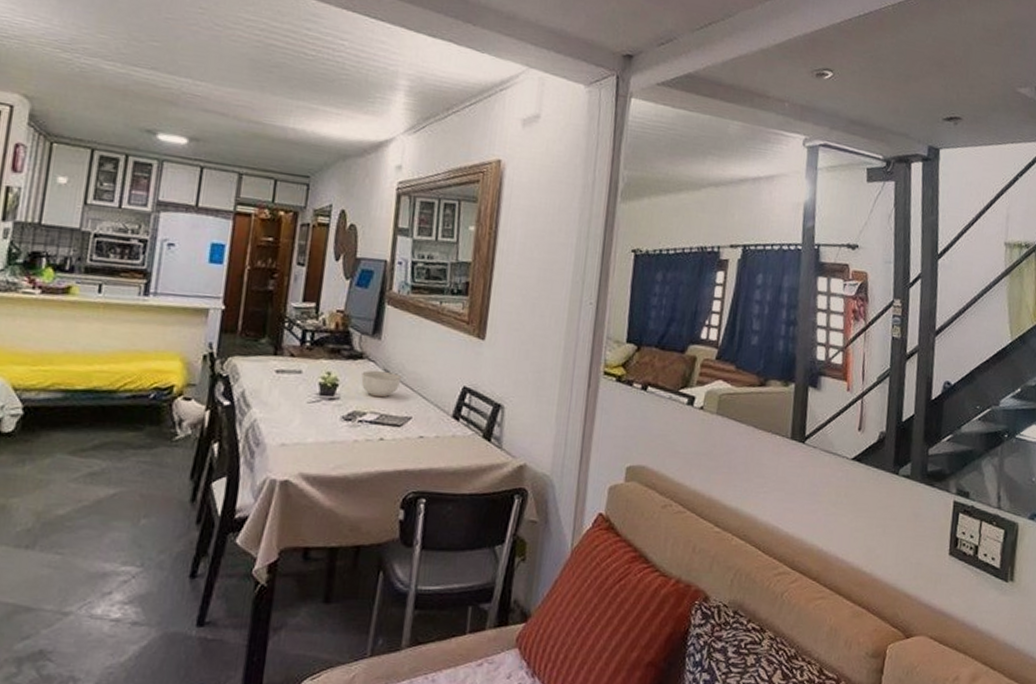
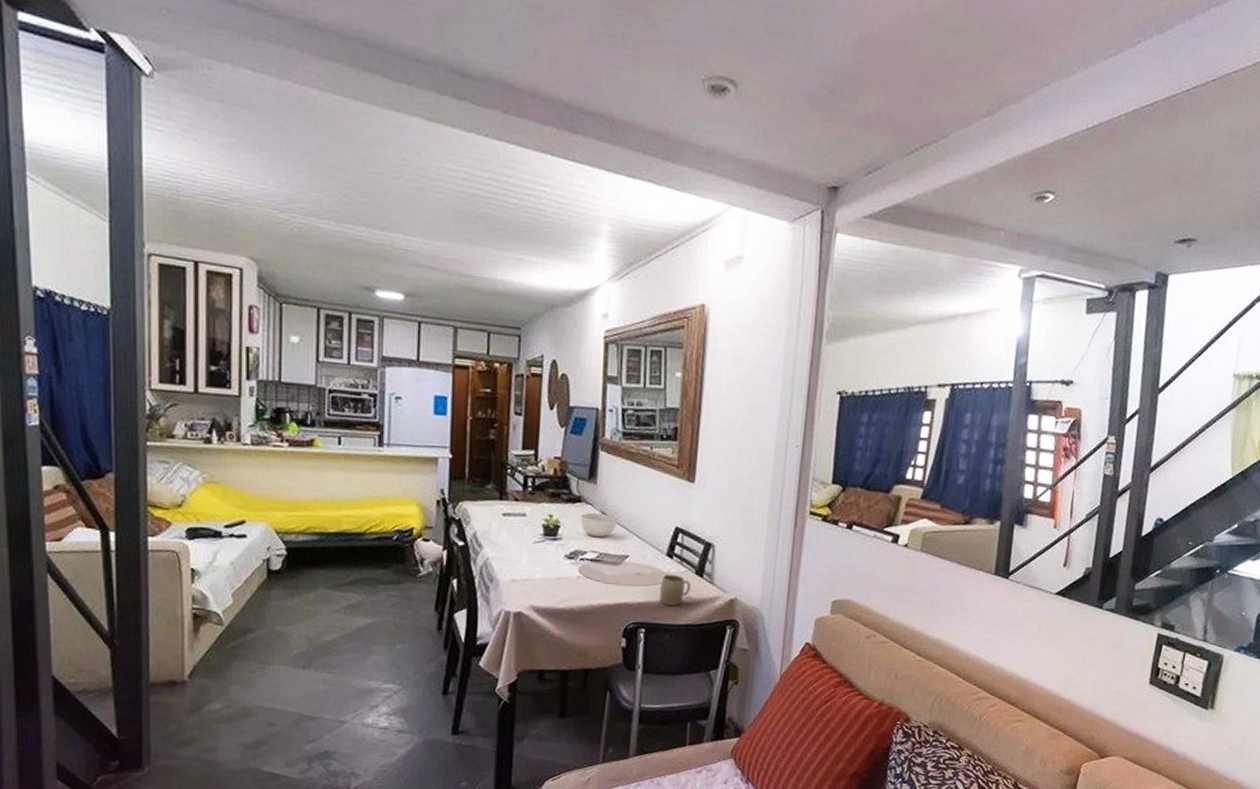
placemat: none [356,422,453,453] -> present [579,560,668,587]
mug: none [442,437,477,473] -> present [659,574,691,606]

